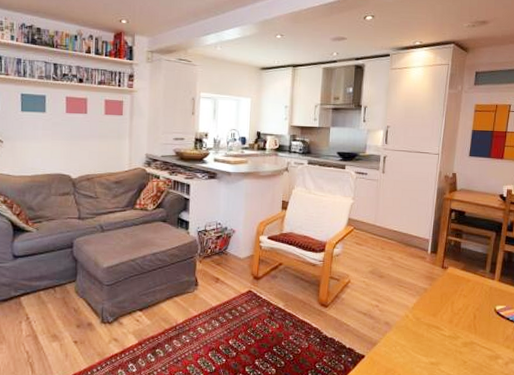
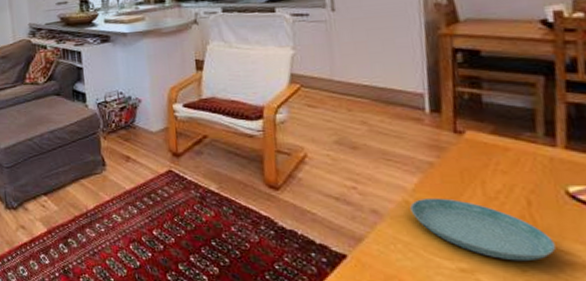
saucer: none [409,313,484,356] -> present [410,197,556,262]

